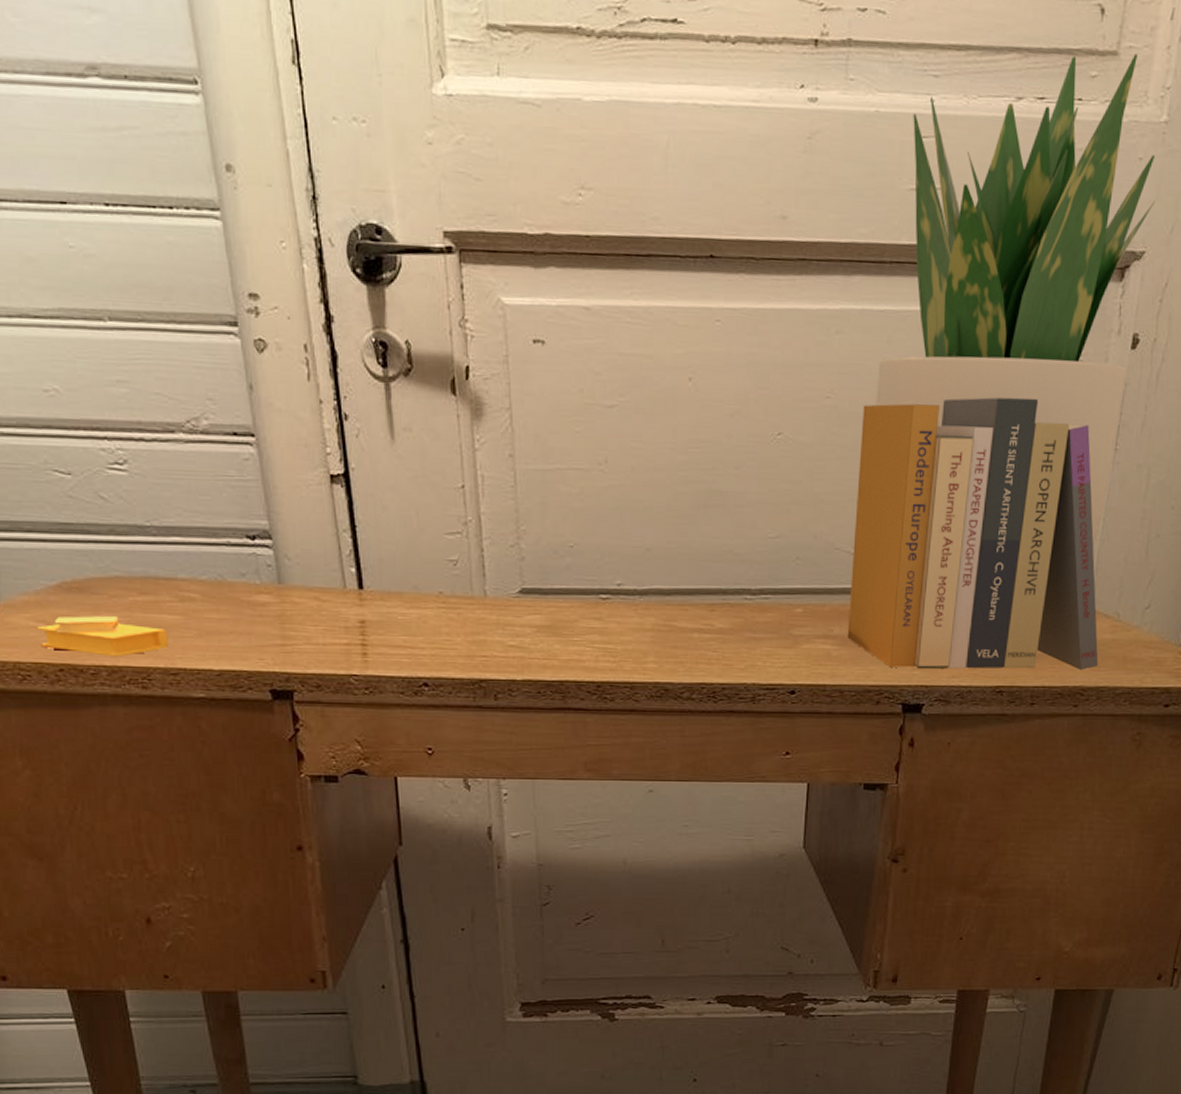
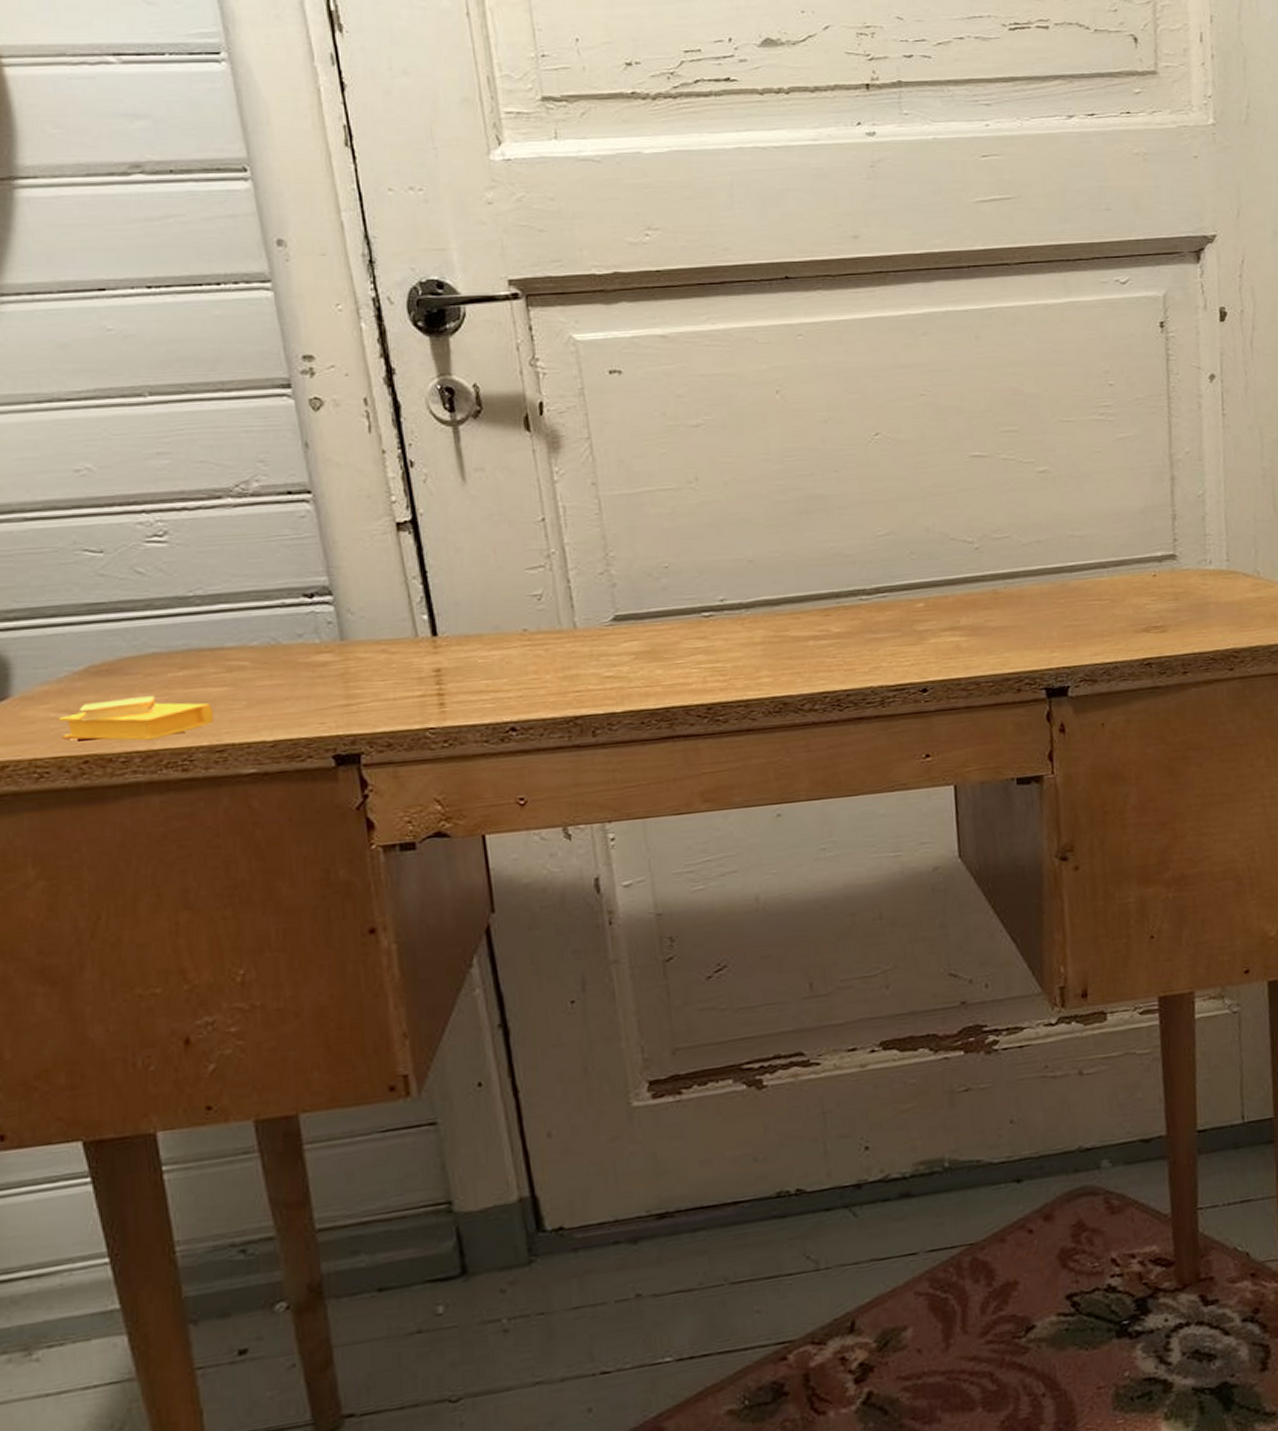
books: present [847,397,1099,671] -> none [959,375,1247,652]
planter: present [875,54,1155,547] -> none [969,72,1223,509]

